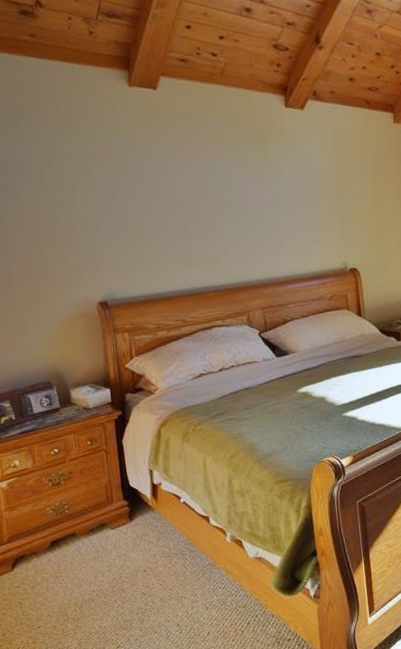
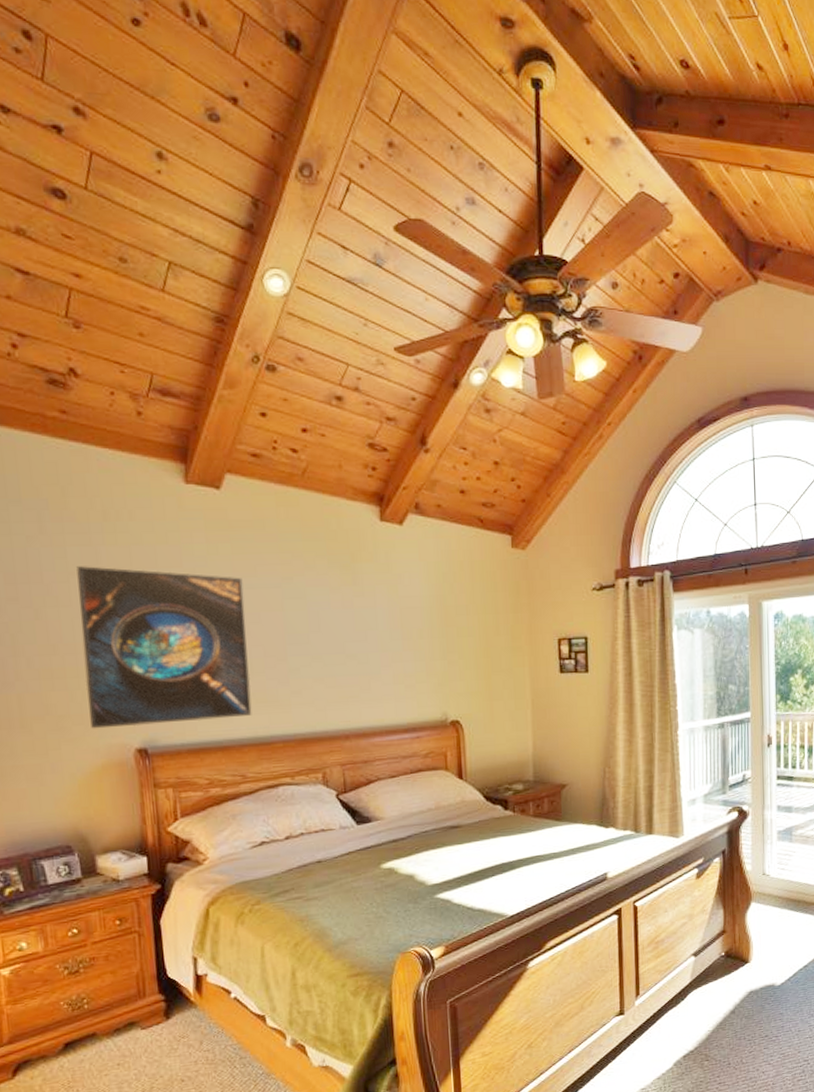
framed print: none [47,157,189,288] -> present [76,566,252,729]

